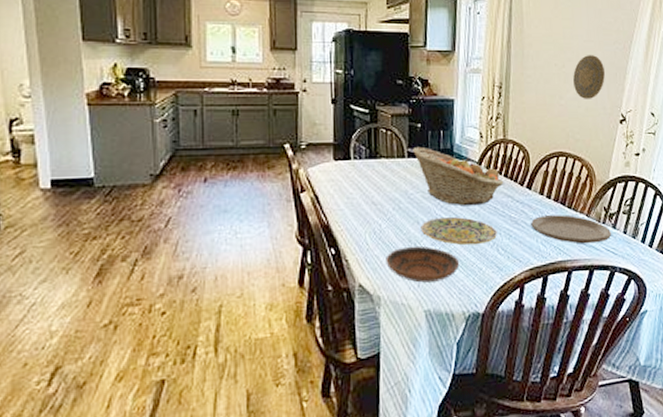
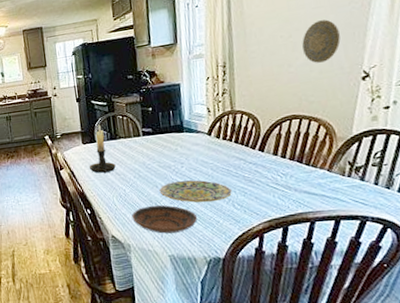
candle holder: none [339,137,373,202] -> present [89,125,116,174]
fruit basket: present [413,146,504,206] -> none [146,126,235,171]
plate: present [531,214,612,244] -> none [266,171,360,197]

